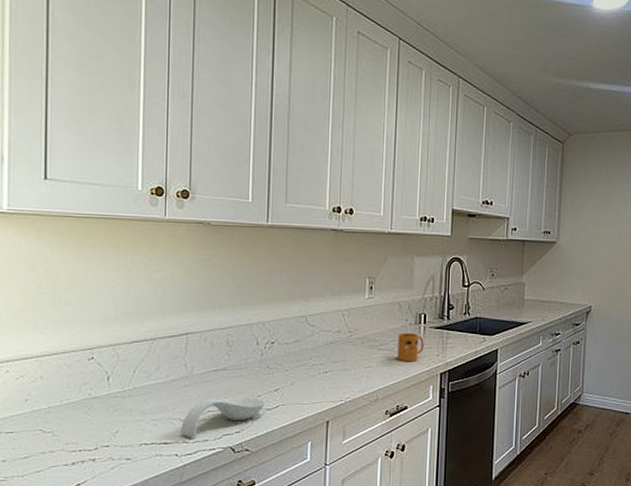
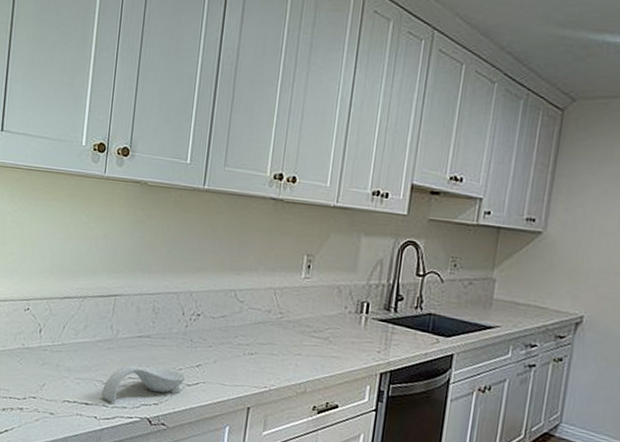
mug: present [397,332,424,362] -> none [332,321,364,356]

